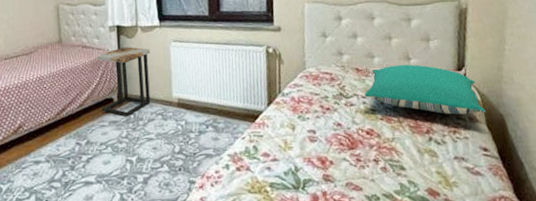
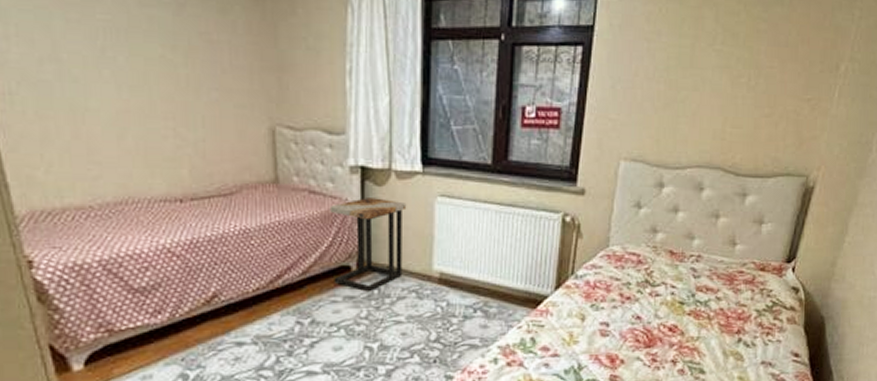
pillow: present [364,64,486,115] -> none [674,251,807,315]

